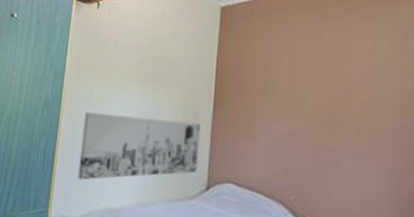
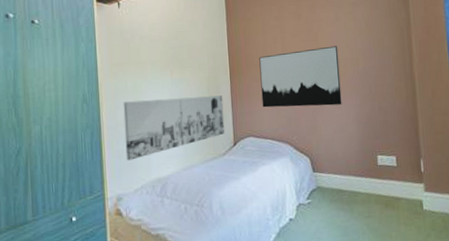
wall art: none [251,83,374,167] -> present [259,46,342,108]

